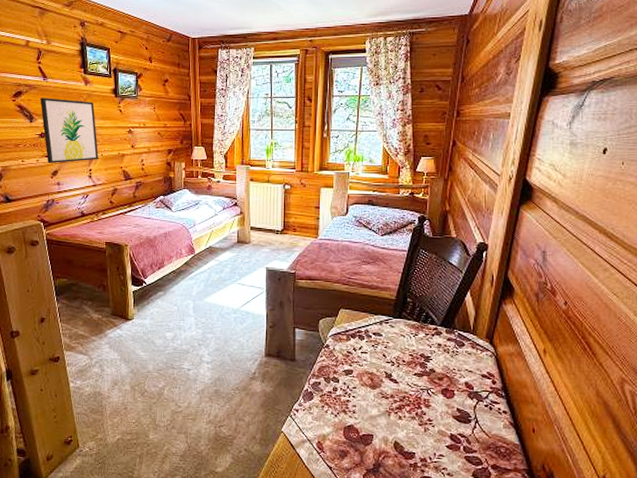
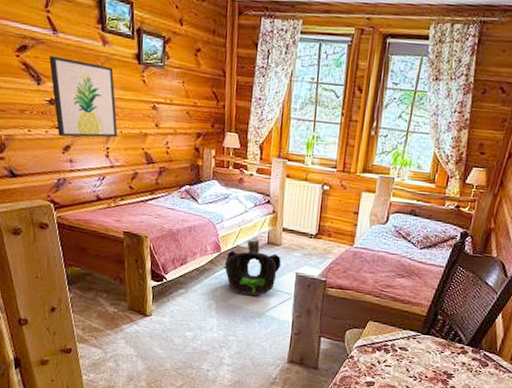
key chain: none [197,239,252,293] -> present [222,239,282,296]

